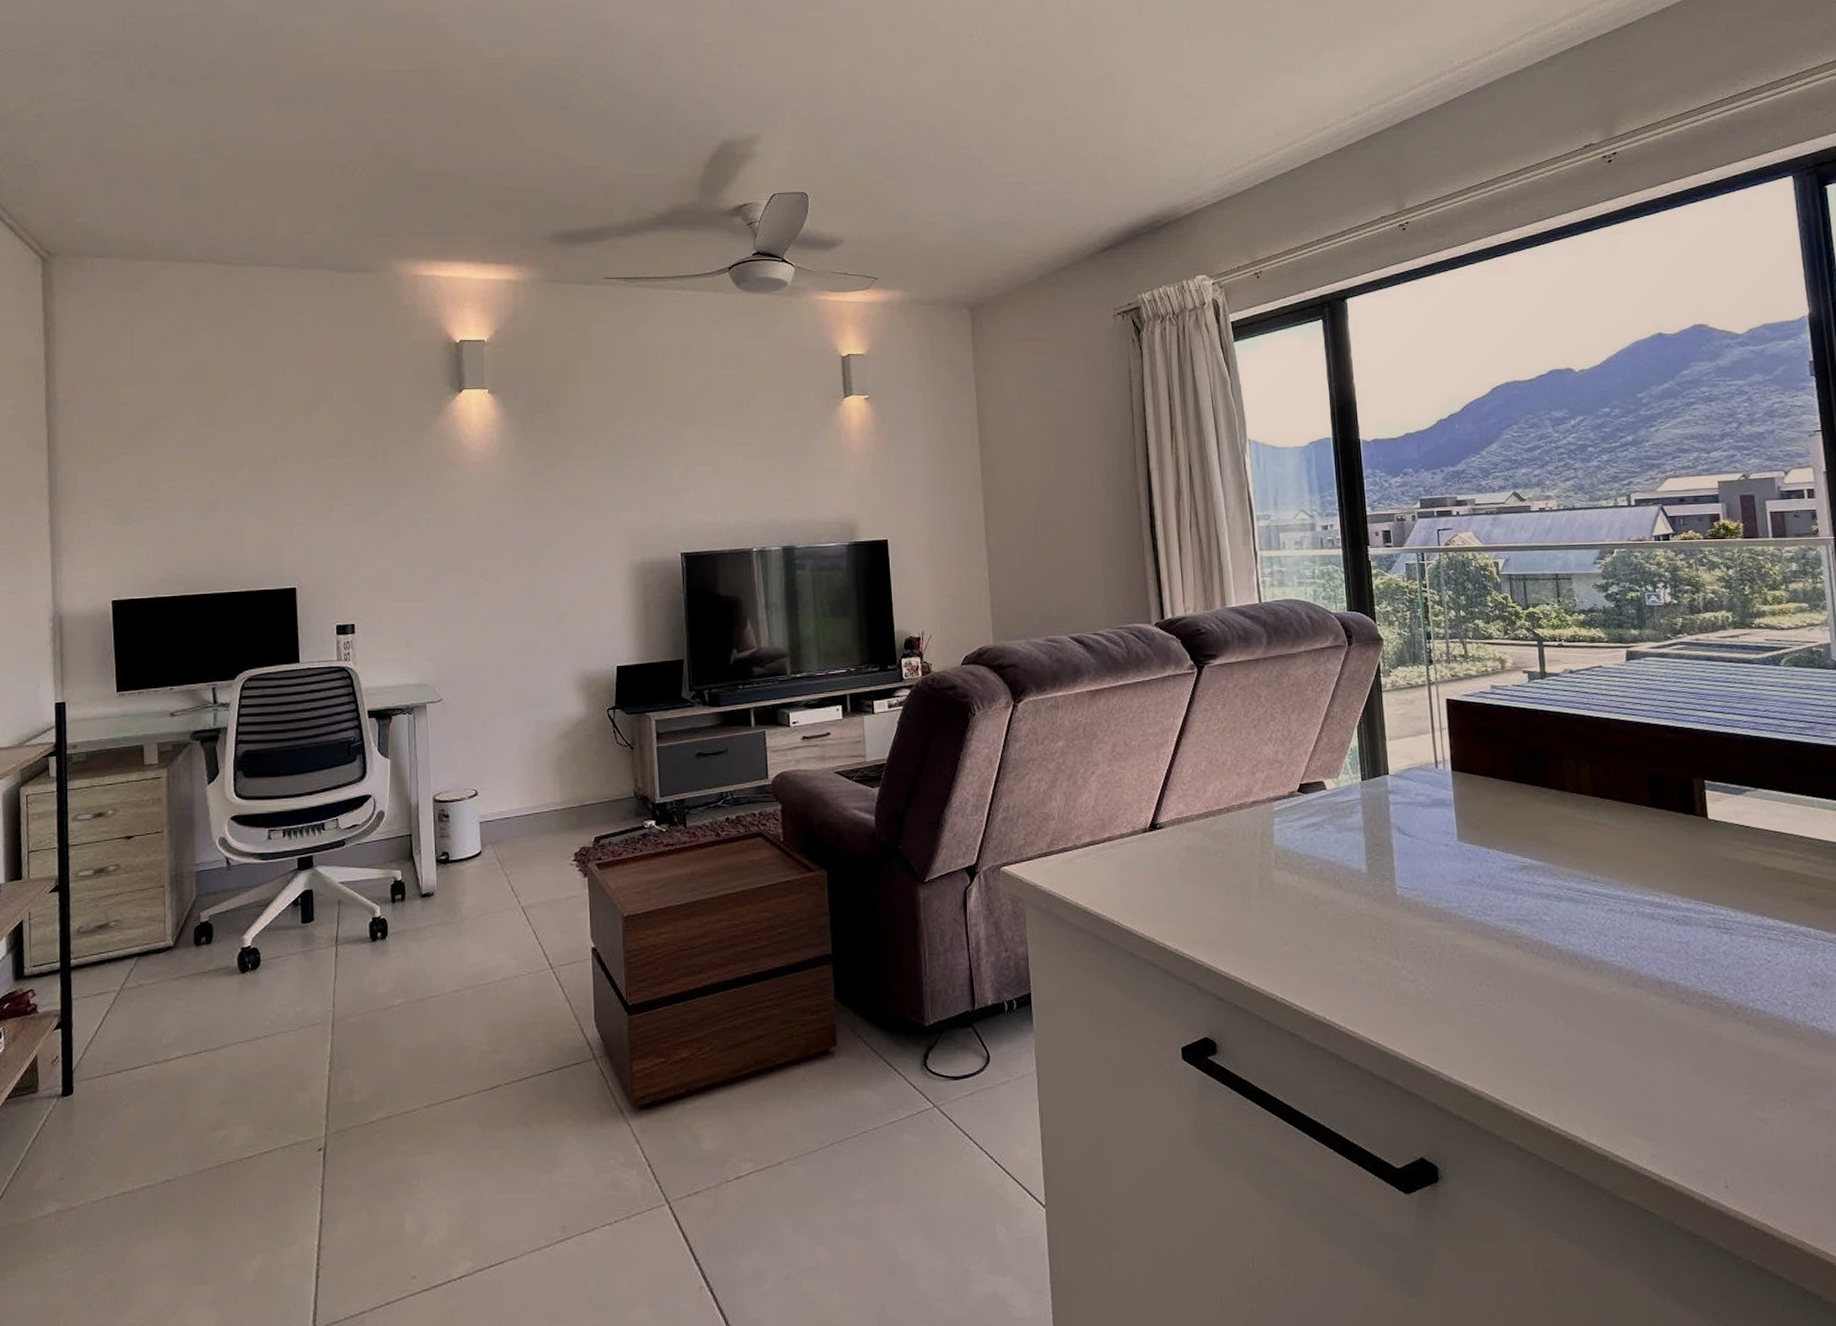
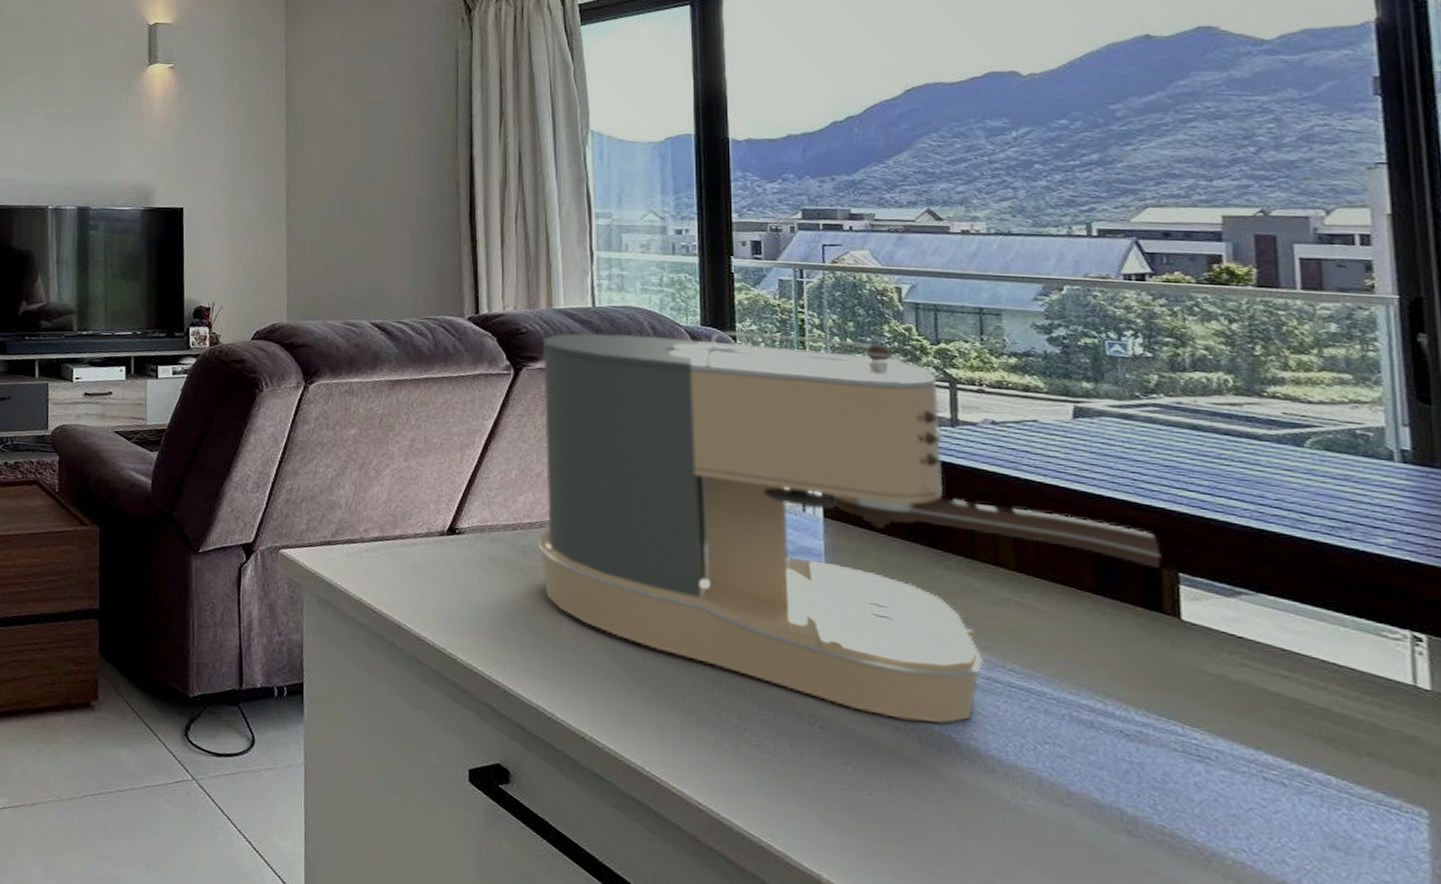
coffee maker: none [1218,612,1692,937] -> present [537,331,1161,724]

